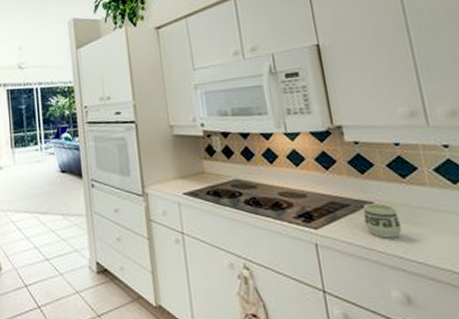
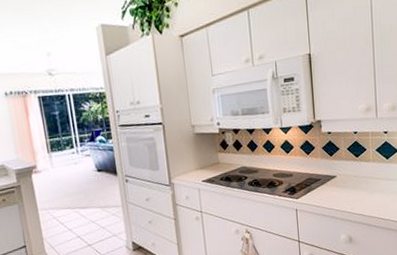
cup: present [363,203,402,239] -> none [329,176,352,201]

